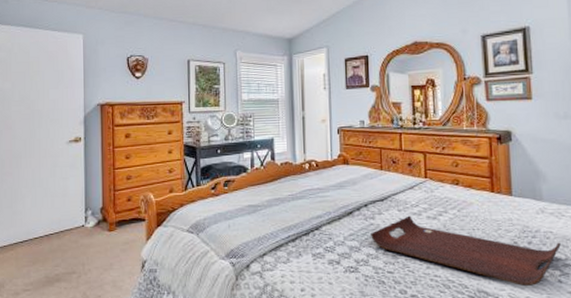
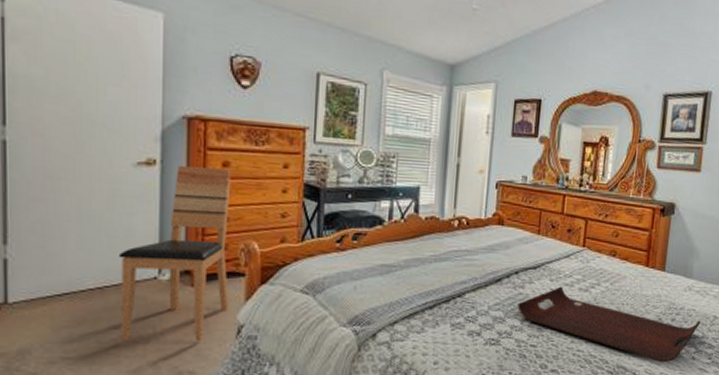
chair: none [58,139,135,276] -> present [118,166,232,341]

